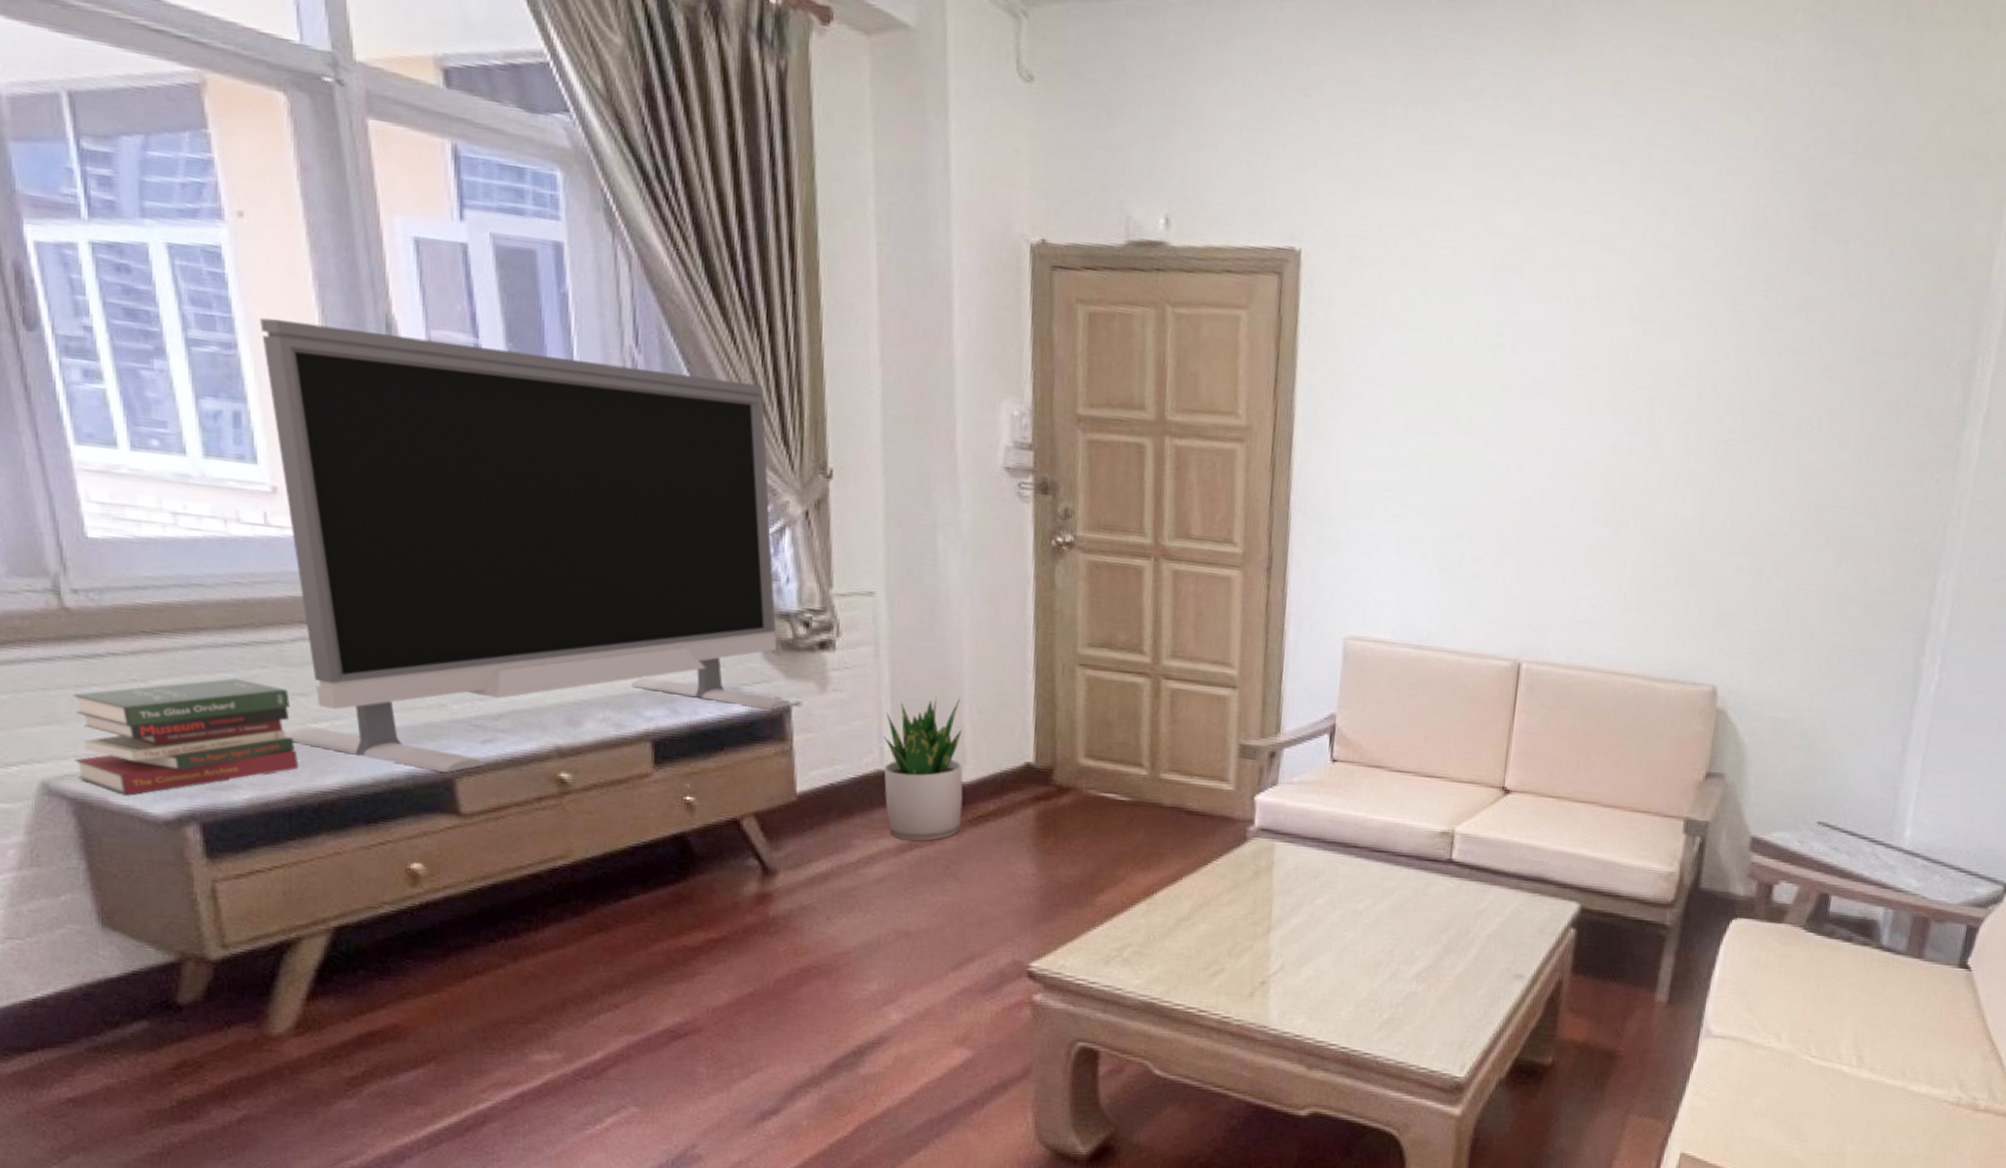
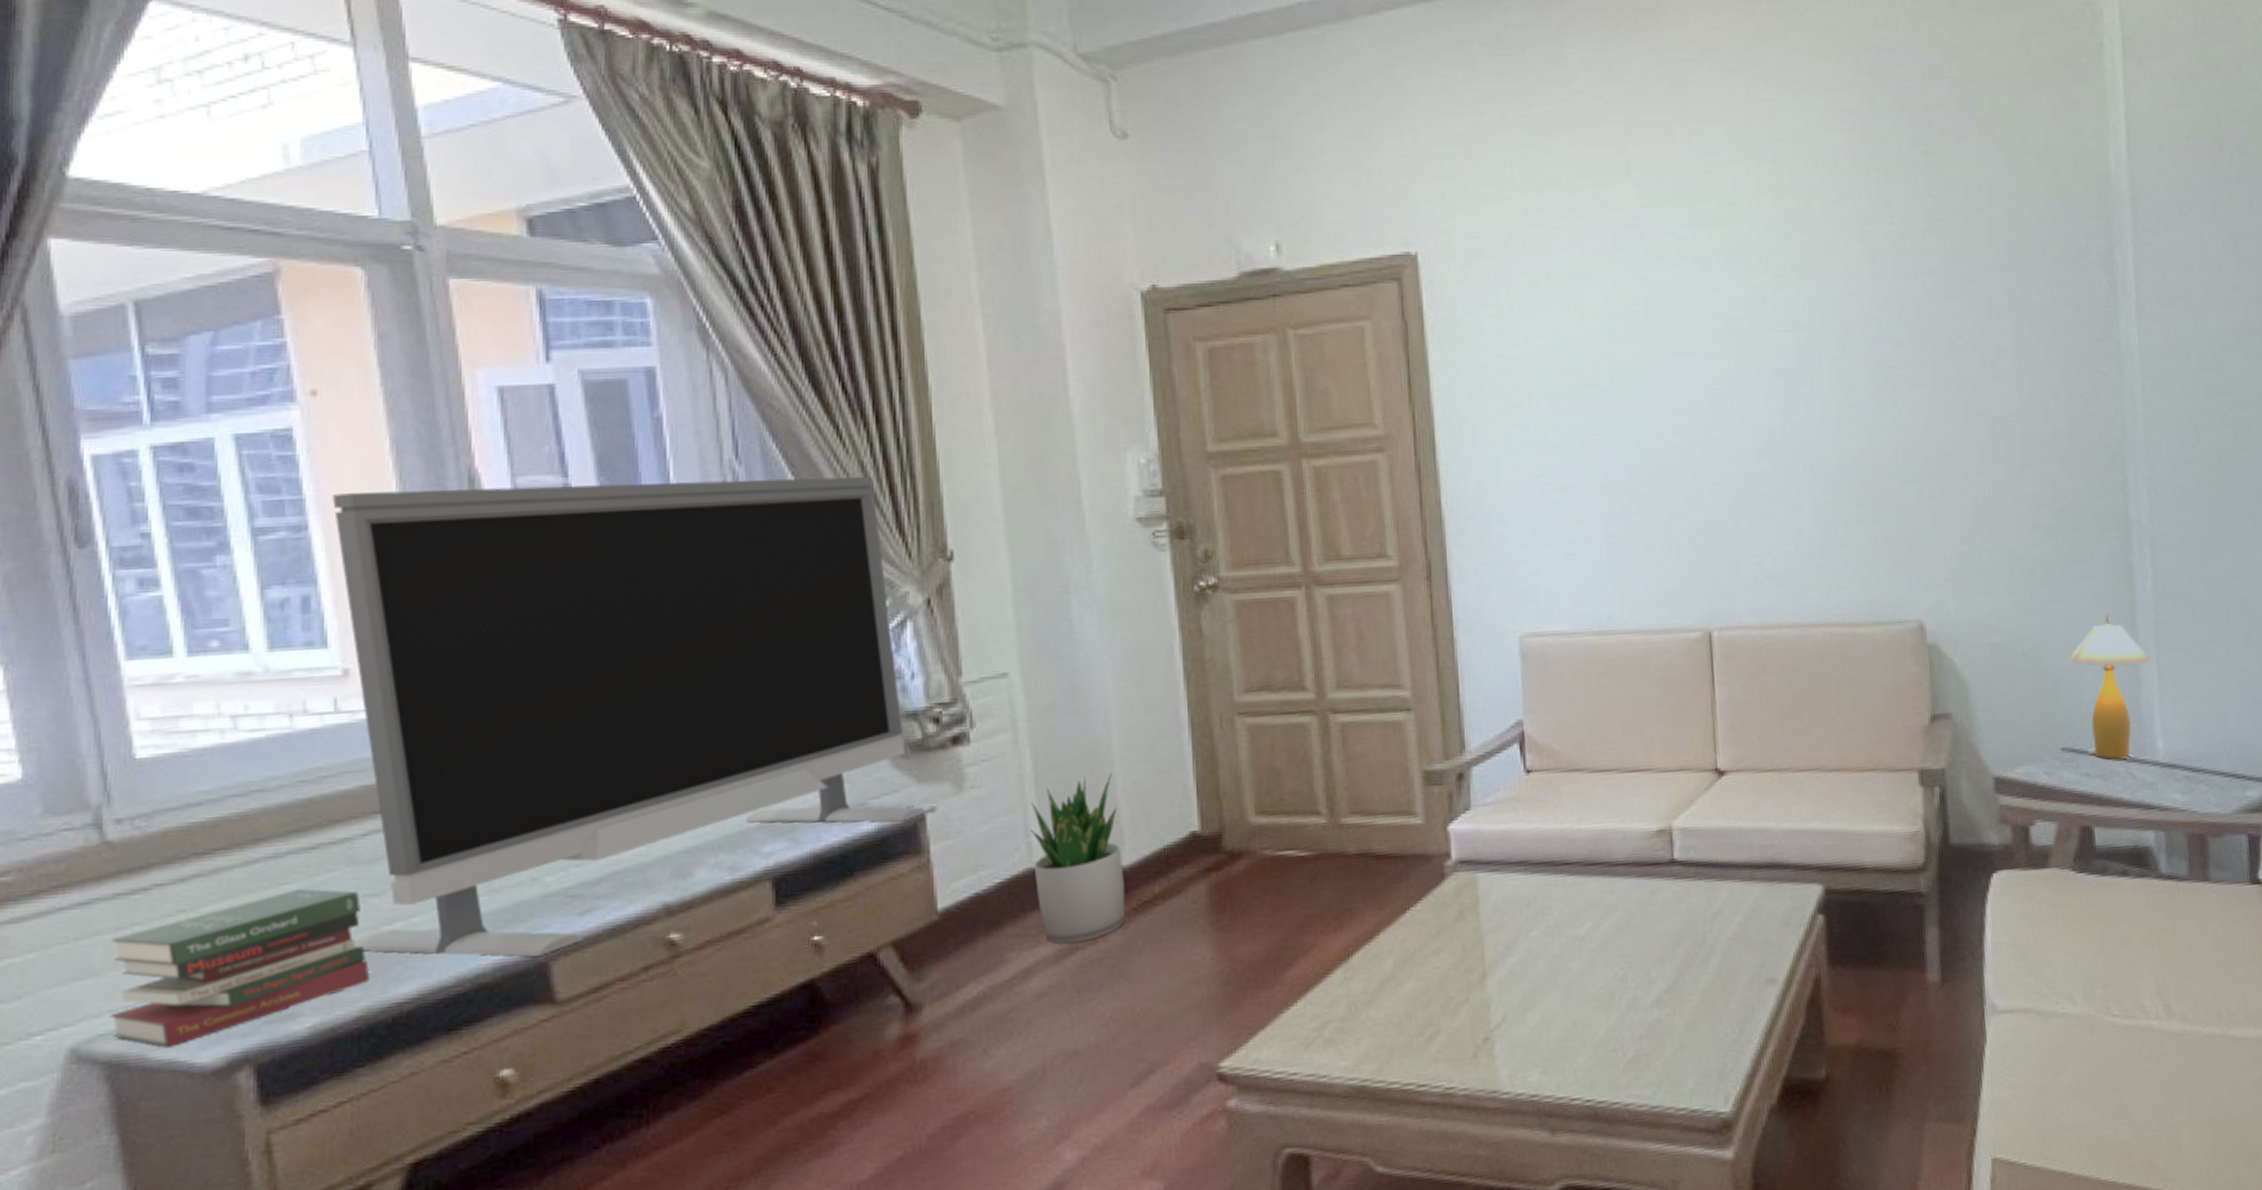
table lamp: none [1842,709,1918,840] -> present [2068,614,2151,759]

